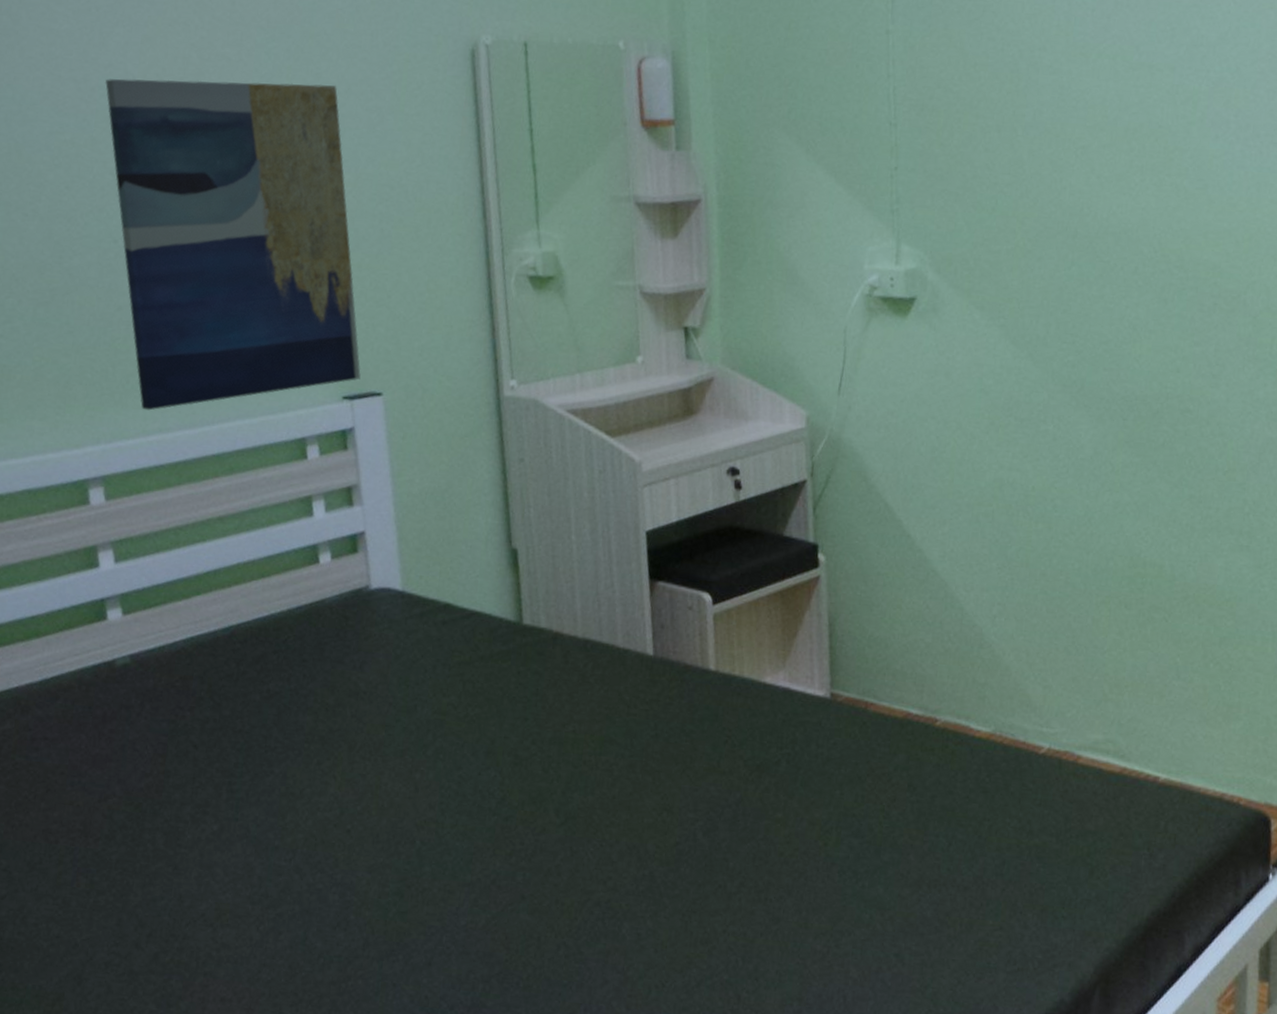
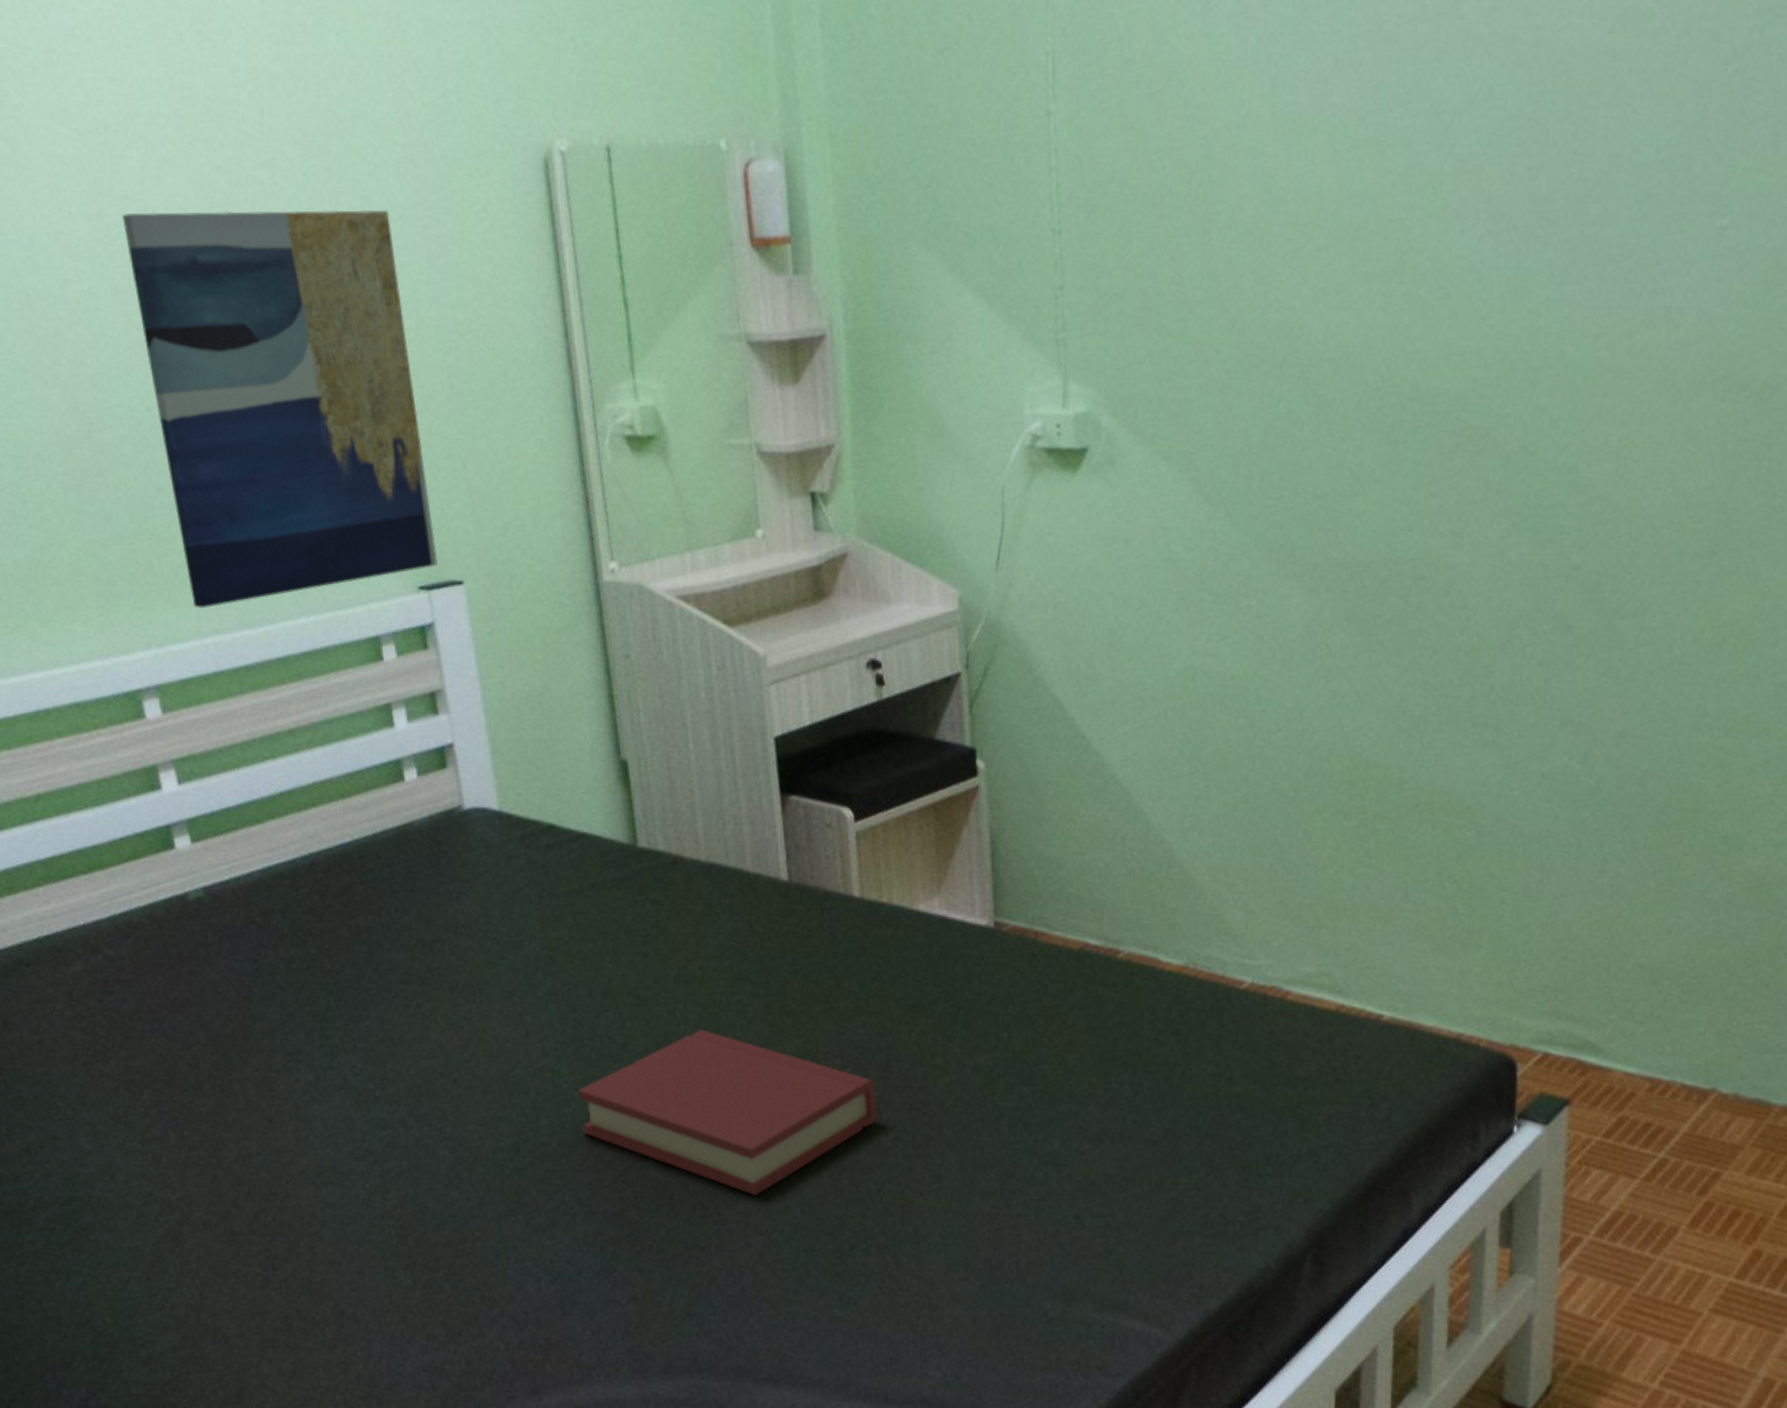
hardback book: none [459,786,725,937] -> present [578,1029,877,1196]

